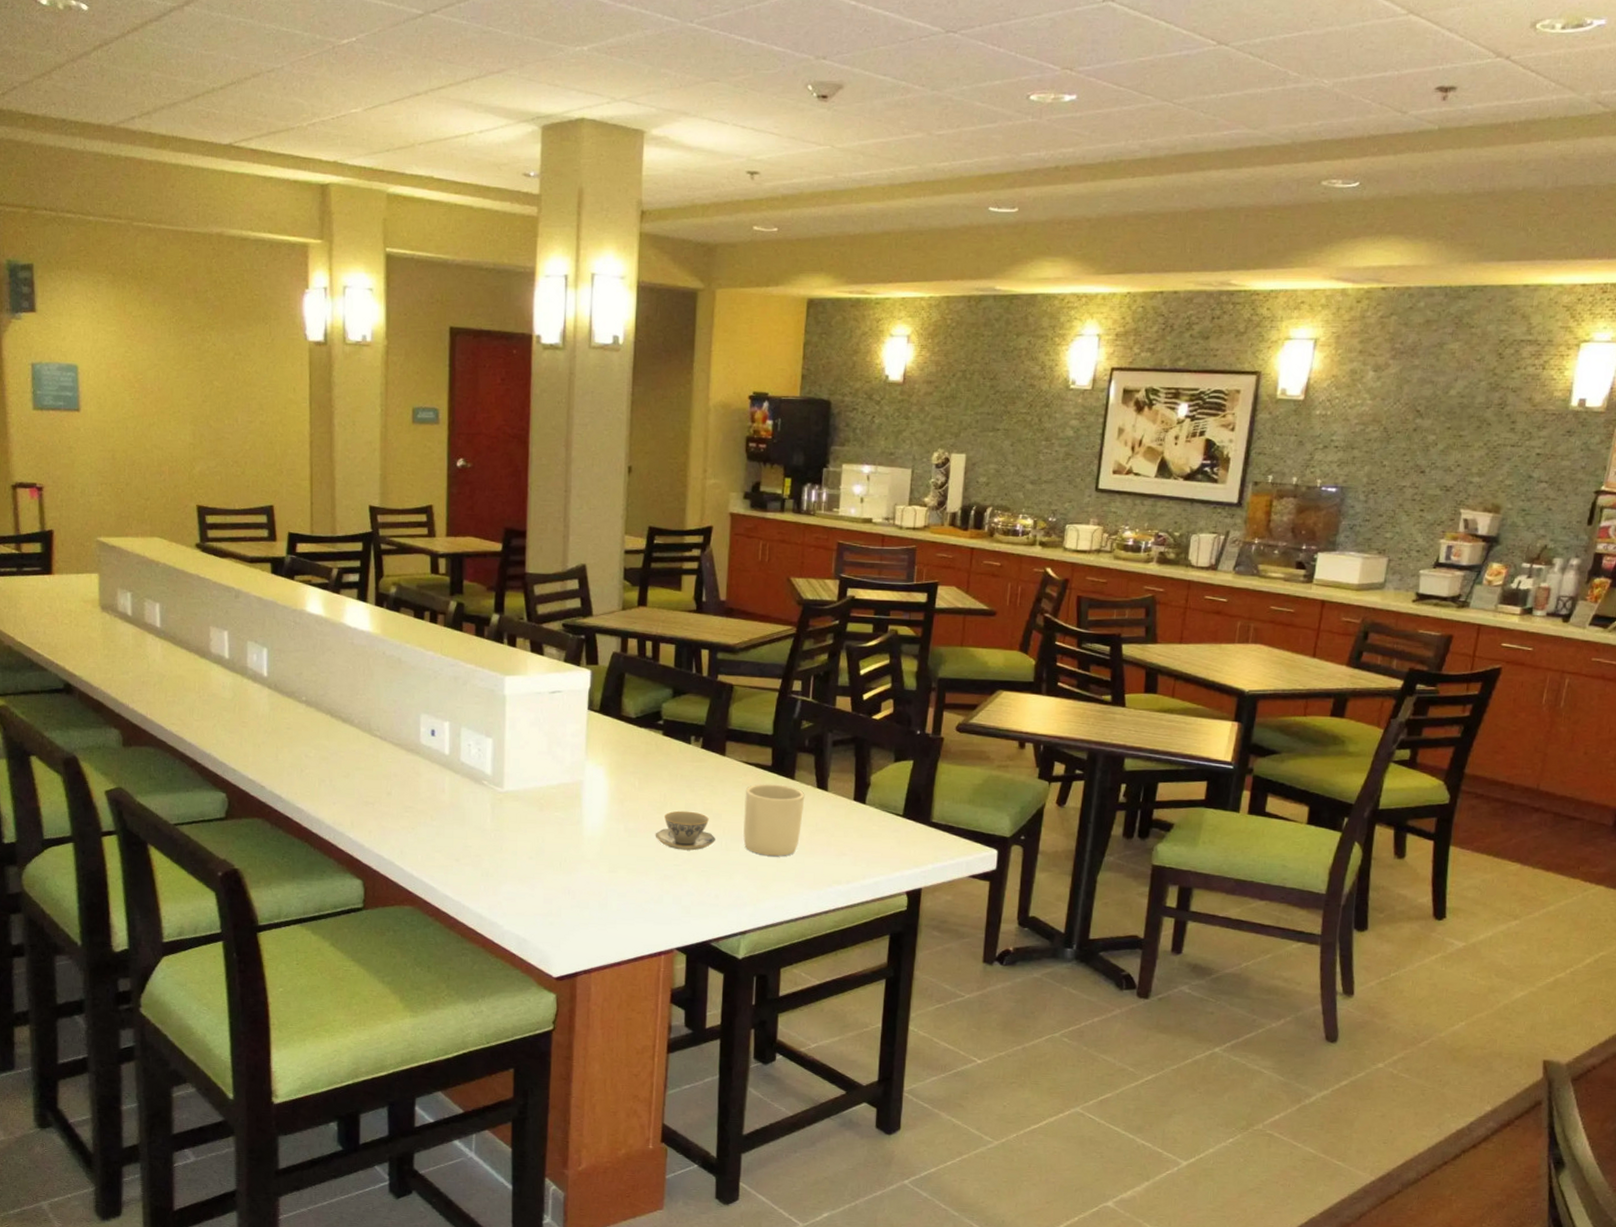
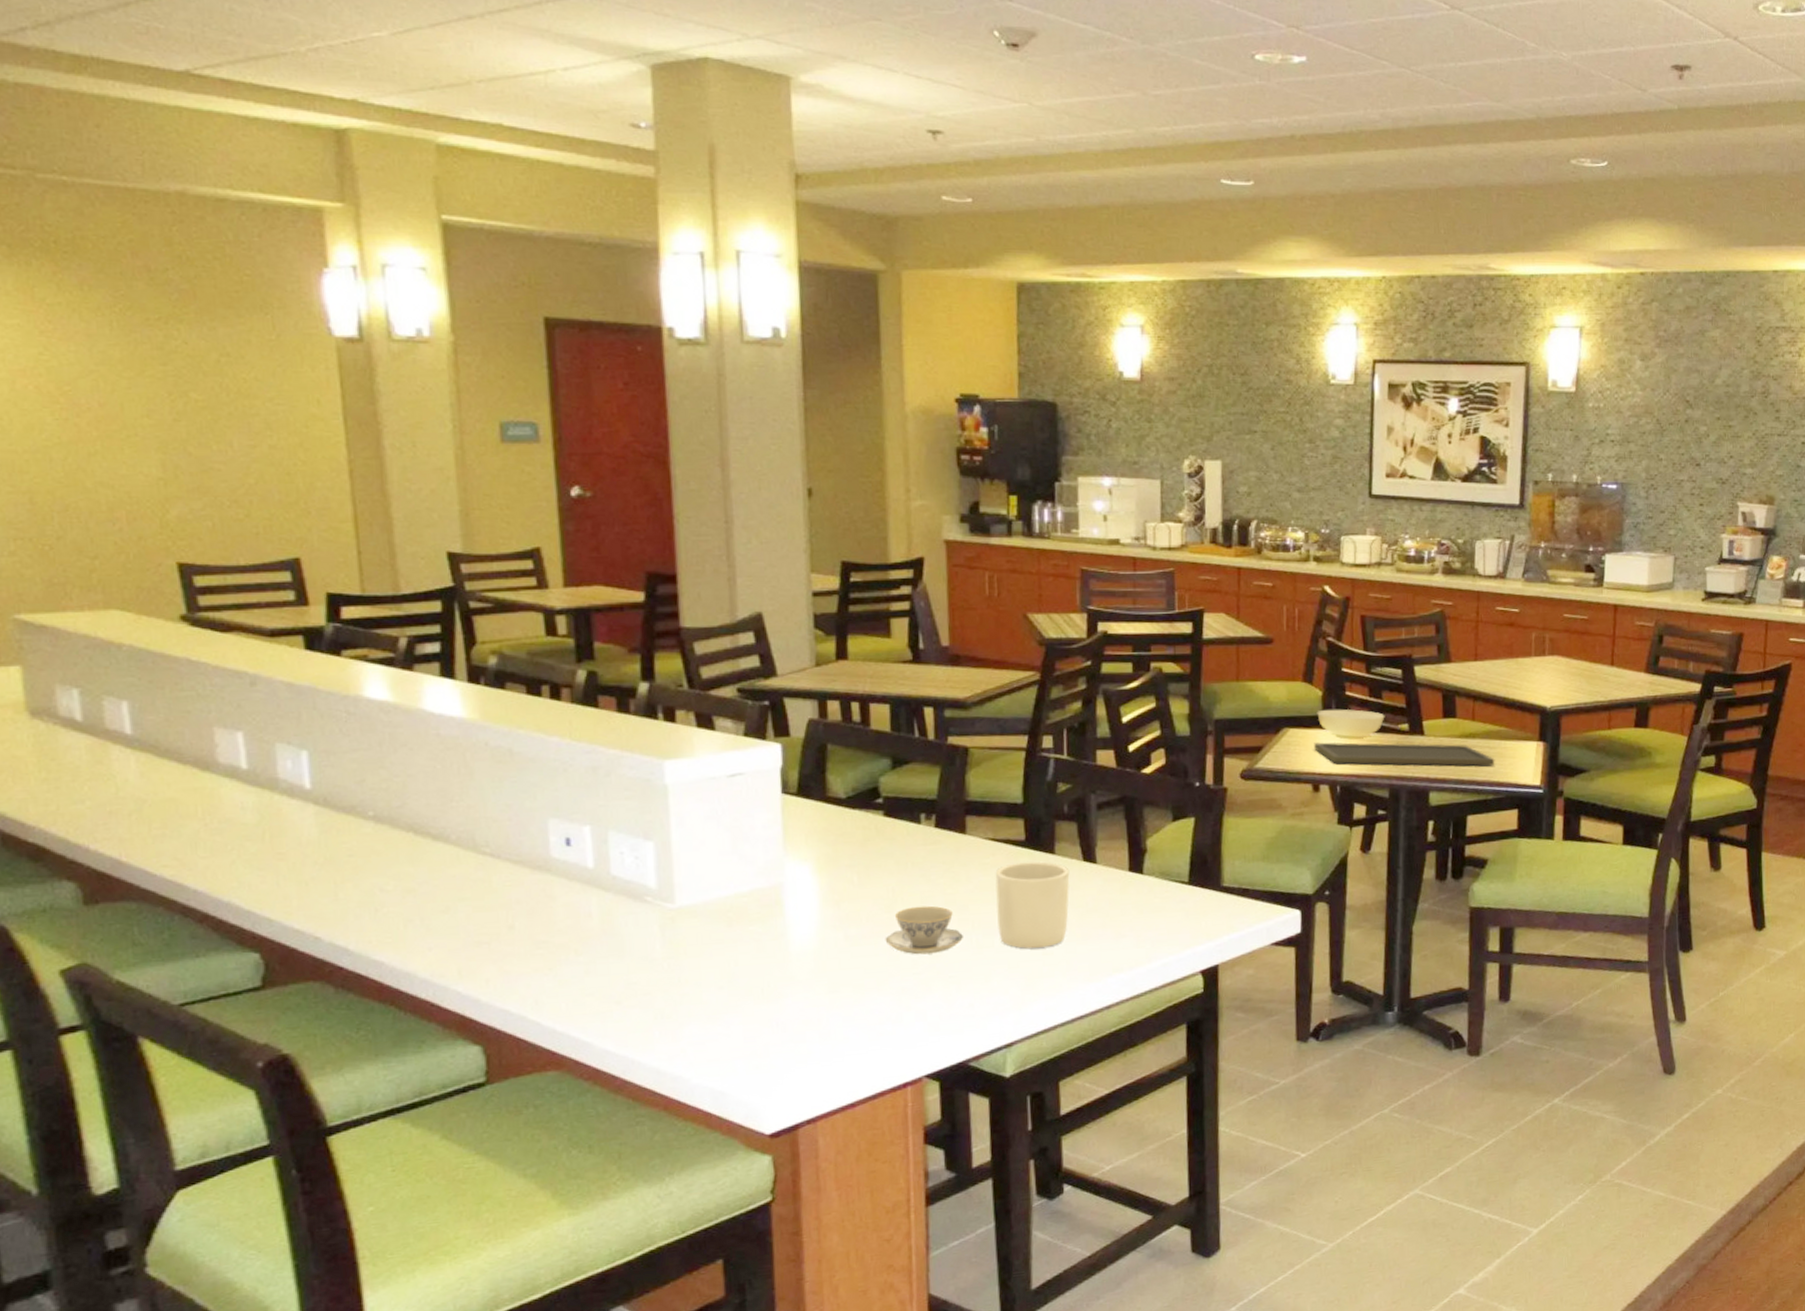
tray: none [1024,705,1190,740] -> present [1314,741,1495,767]
bowl: none [1029,677,1091,706] -> present [1317,709,1385,740]

